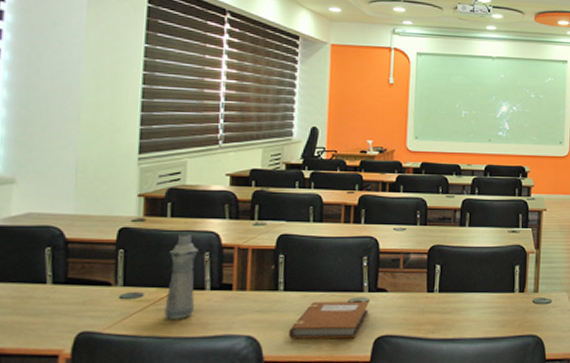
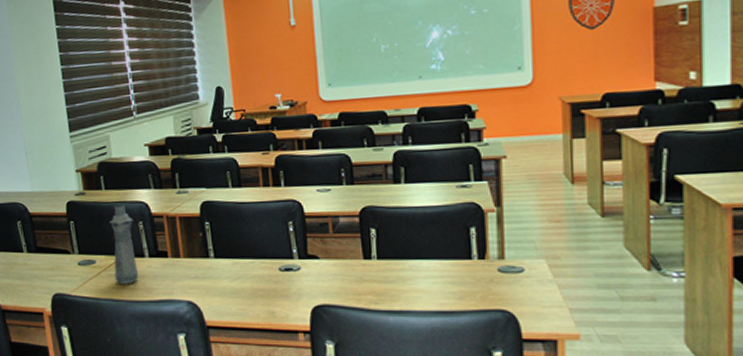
notebook: present [289,301,369,339] -> none [225,268,302,307]

